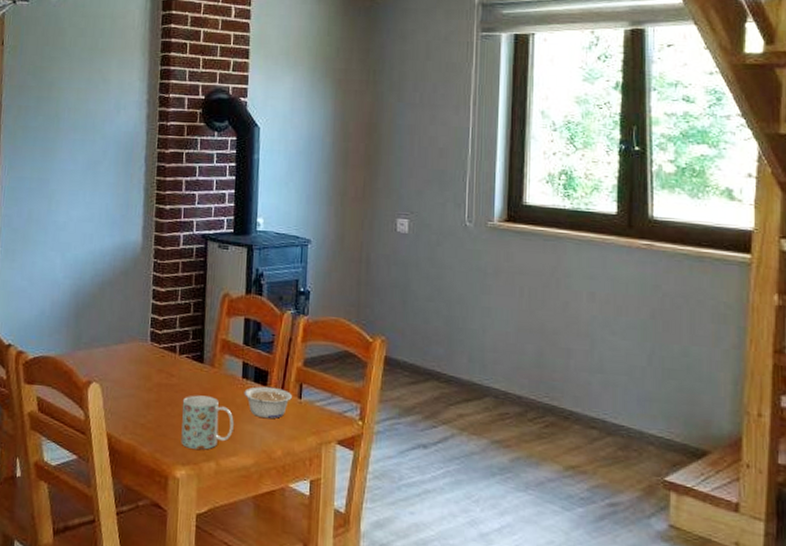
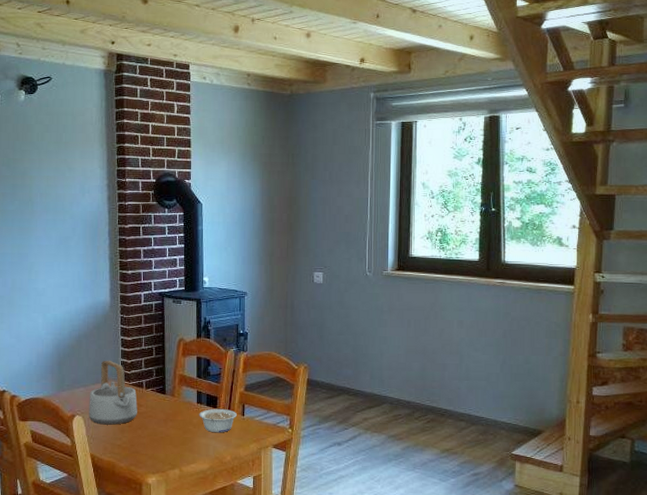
teapot: none [108,314,168,398] -> present [89,360,137,425]
mug: present [181,395,234,450] -> none [150,419,192,461]

